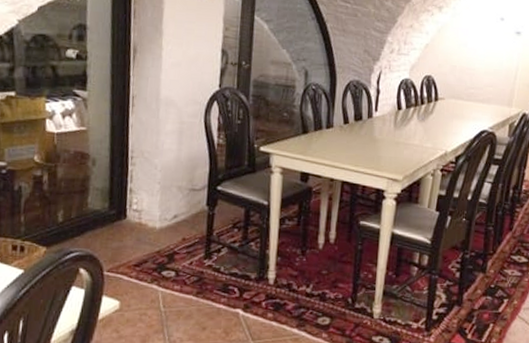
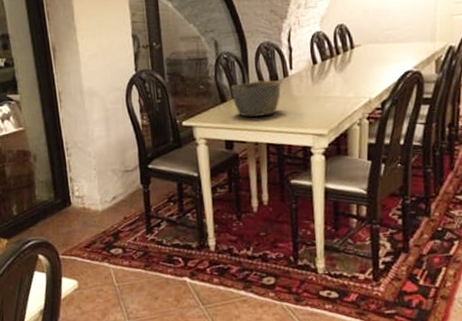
bowl: none [314,117,364,154] -> present [231,80,281,118]

